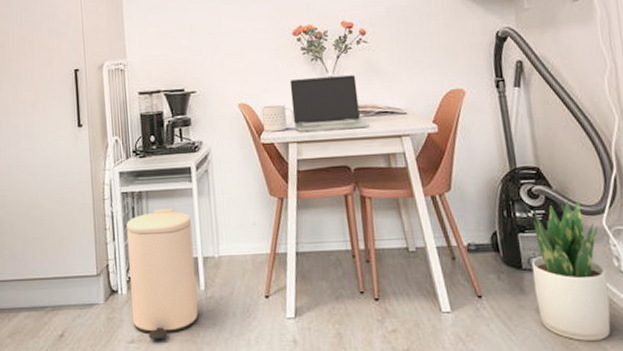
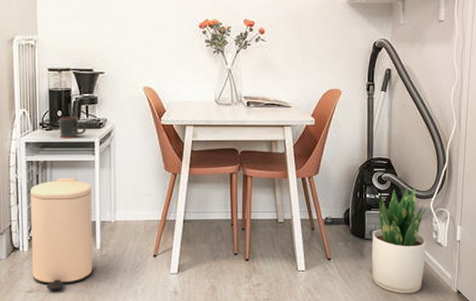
mug: none [152,141,182,166] -> present [59,117,87,139]
mug: present [262,104,295,132] -> none [165,90,193,115]
laptop: present [289,75,369,132] -> none [192,69,258,116]

